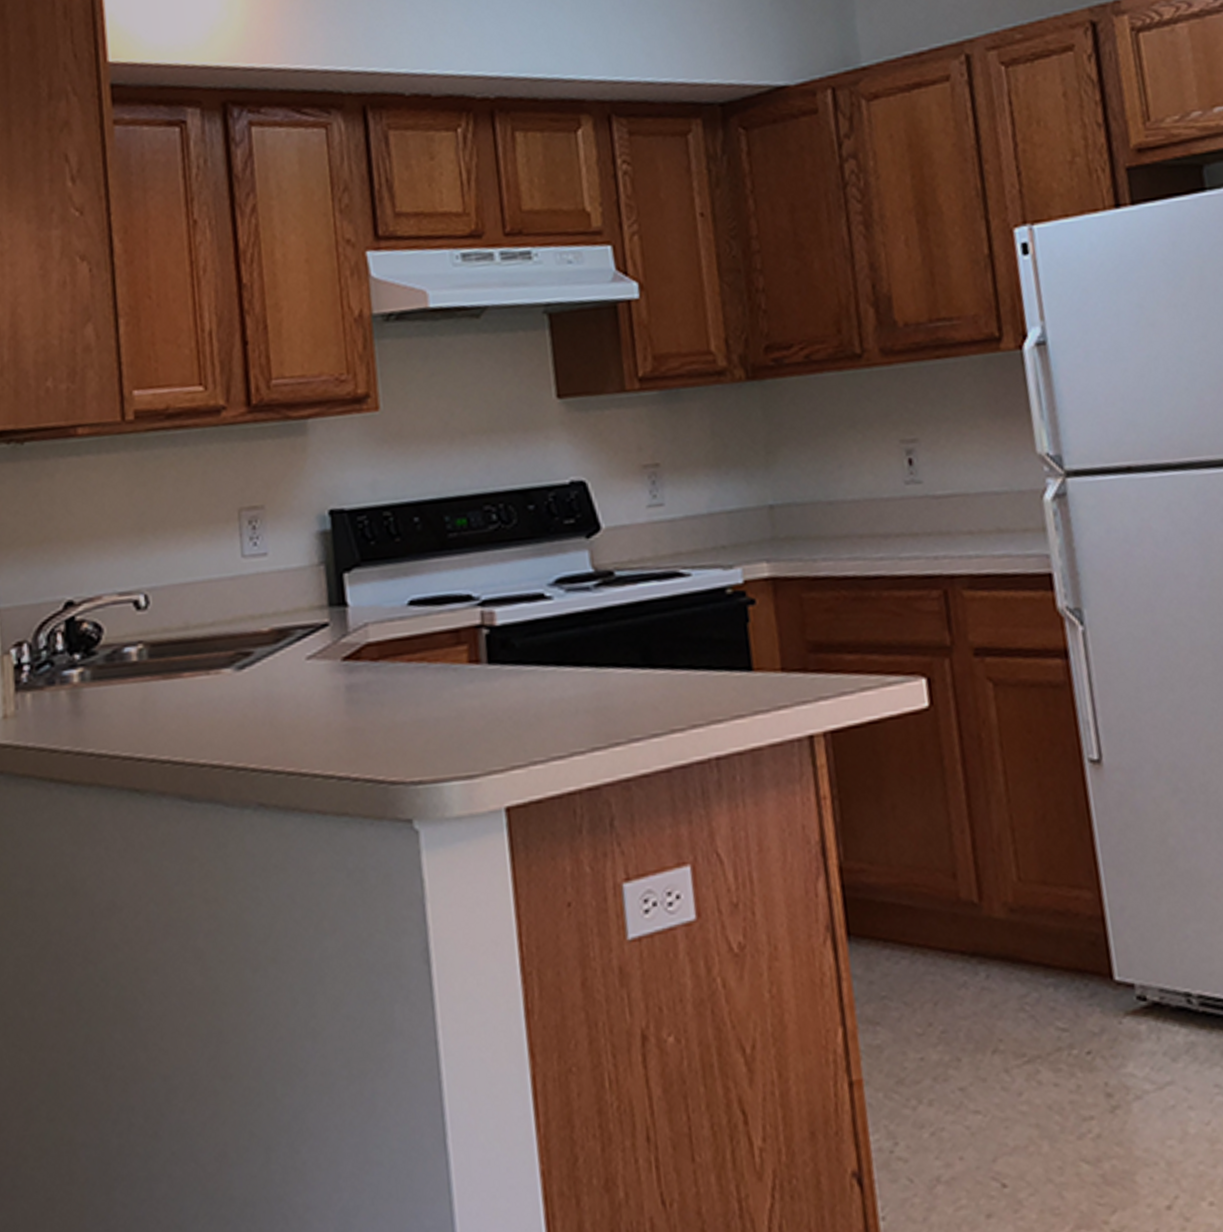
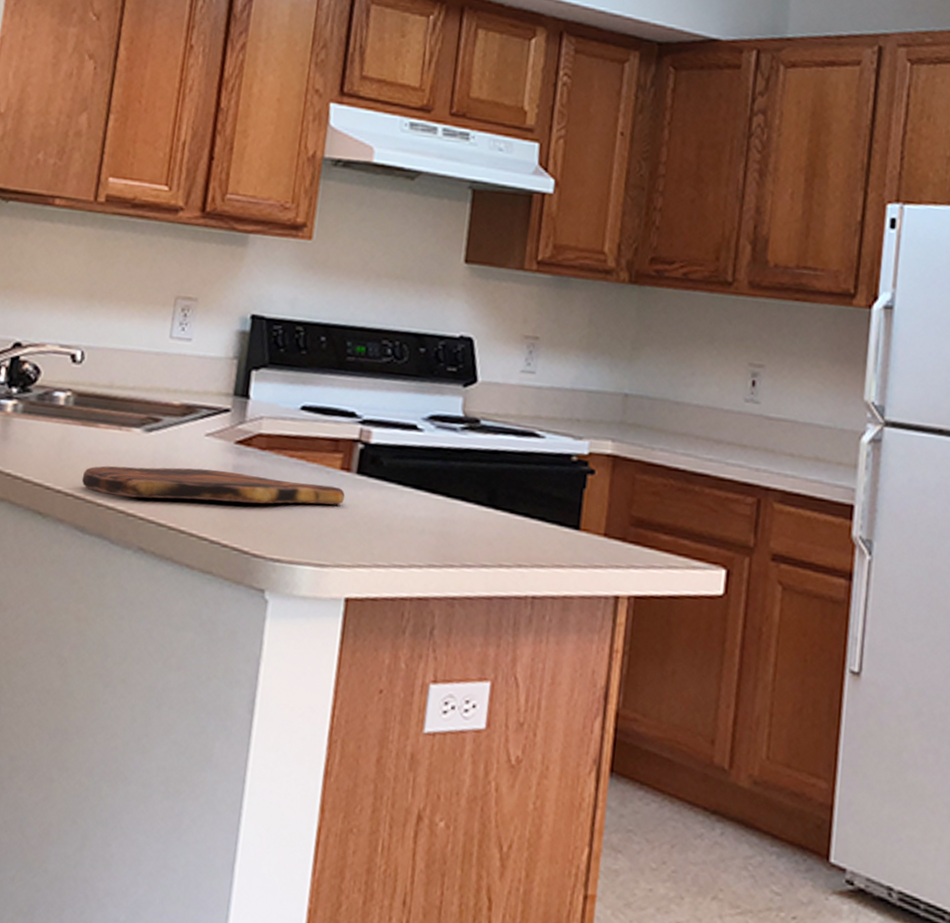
cutting board: none [176,683,481,752] -> present [81,465,345,505]

